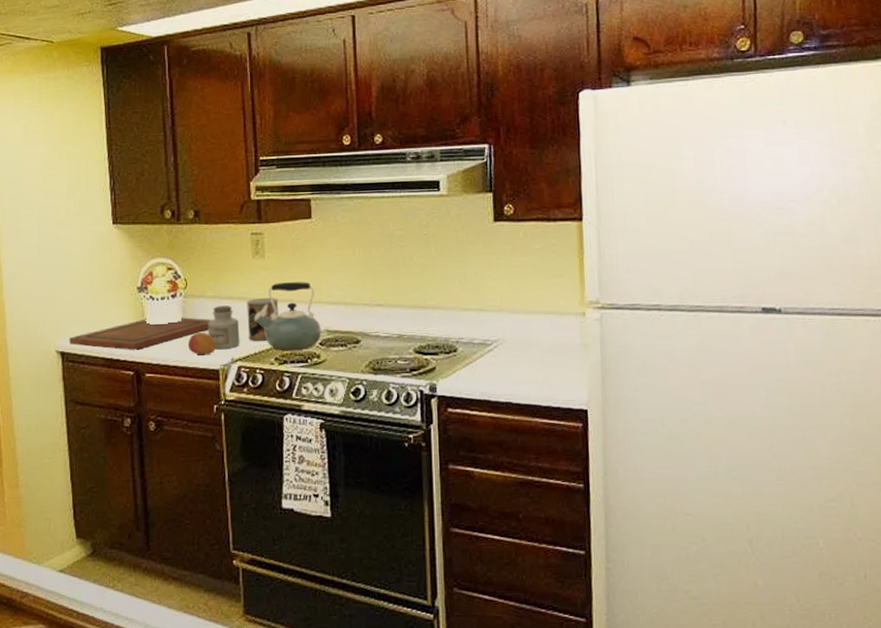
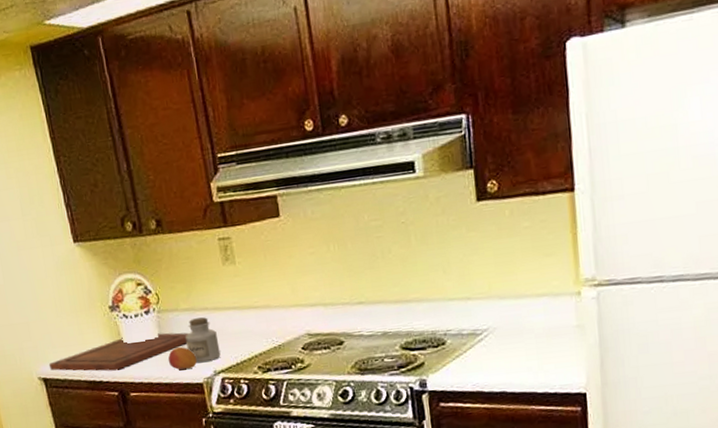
tin can: present [247,298,279,341] -> none [222,305,257,352]
kettle: present [254,282,321,350] -> none [232,285,303,359]

